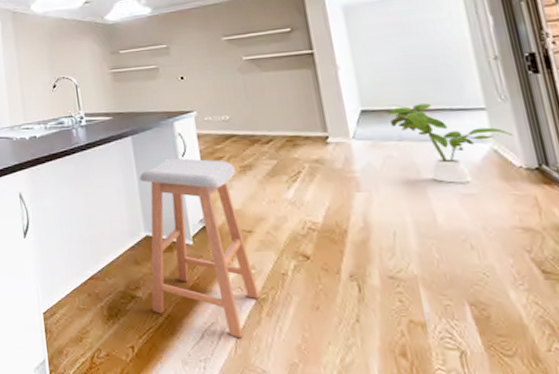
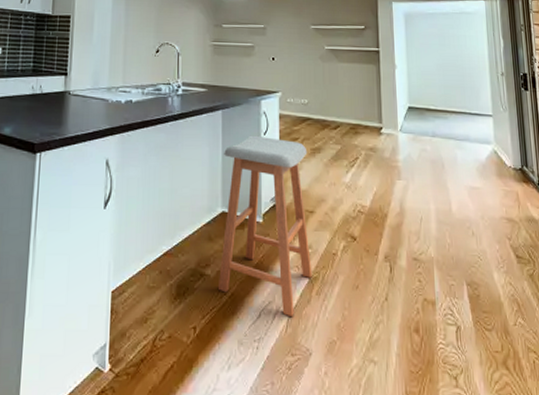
house plant: present [387,103,514,183] -> none [427,106,508,177]

